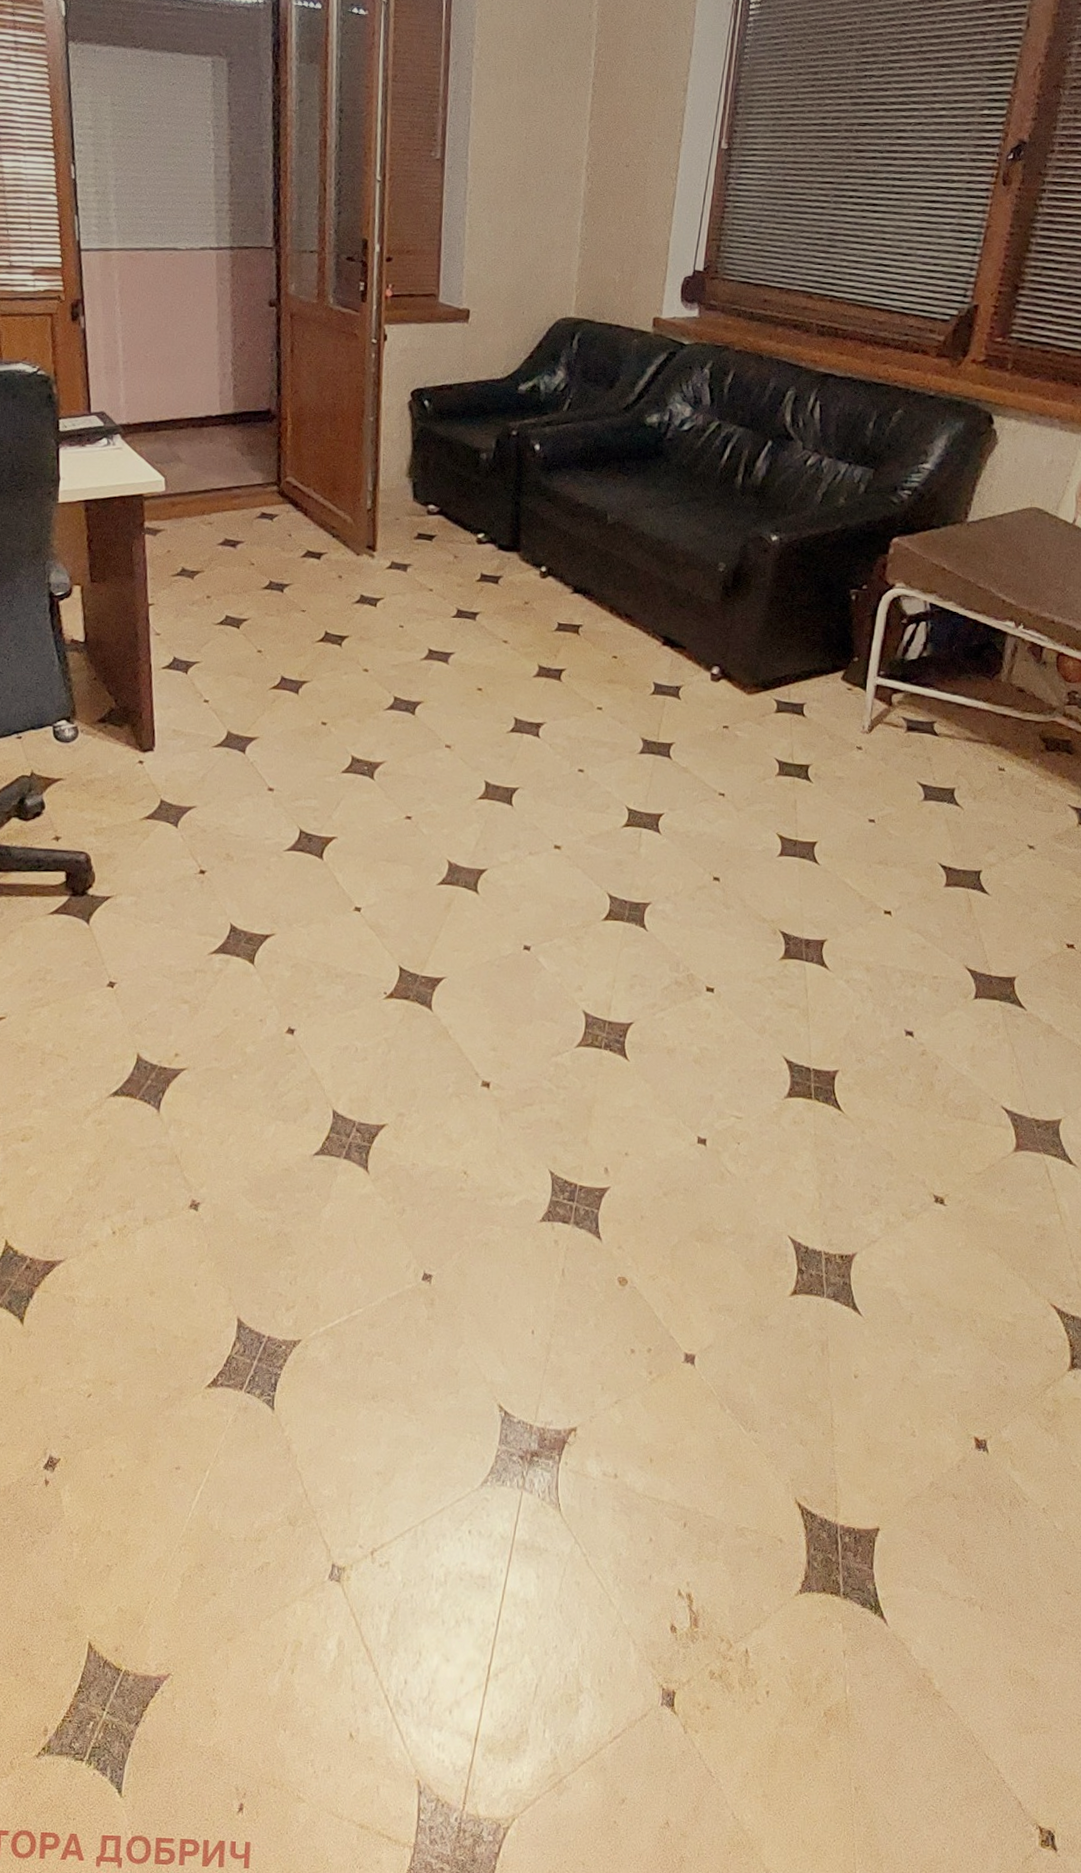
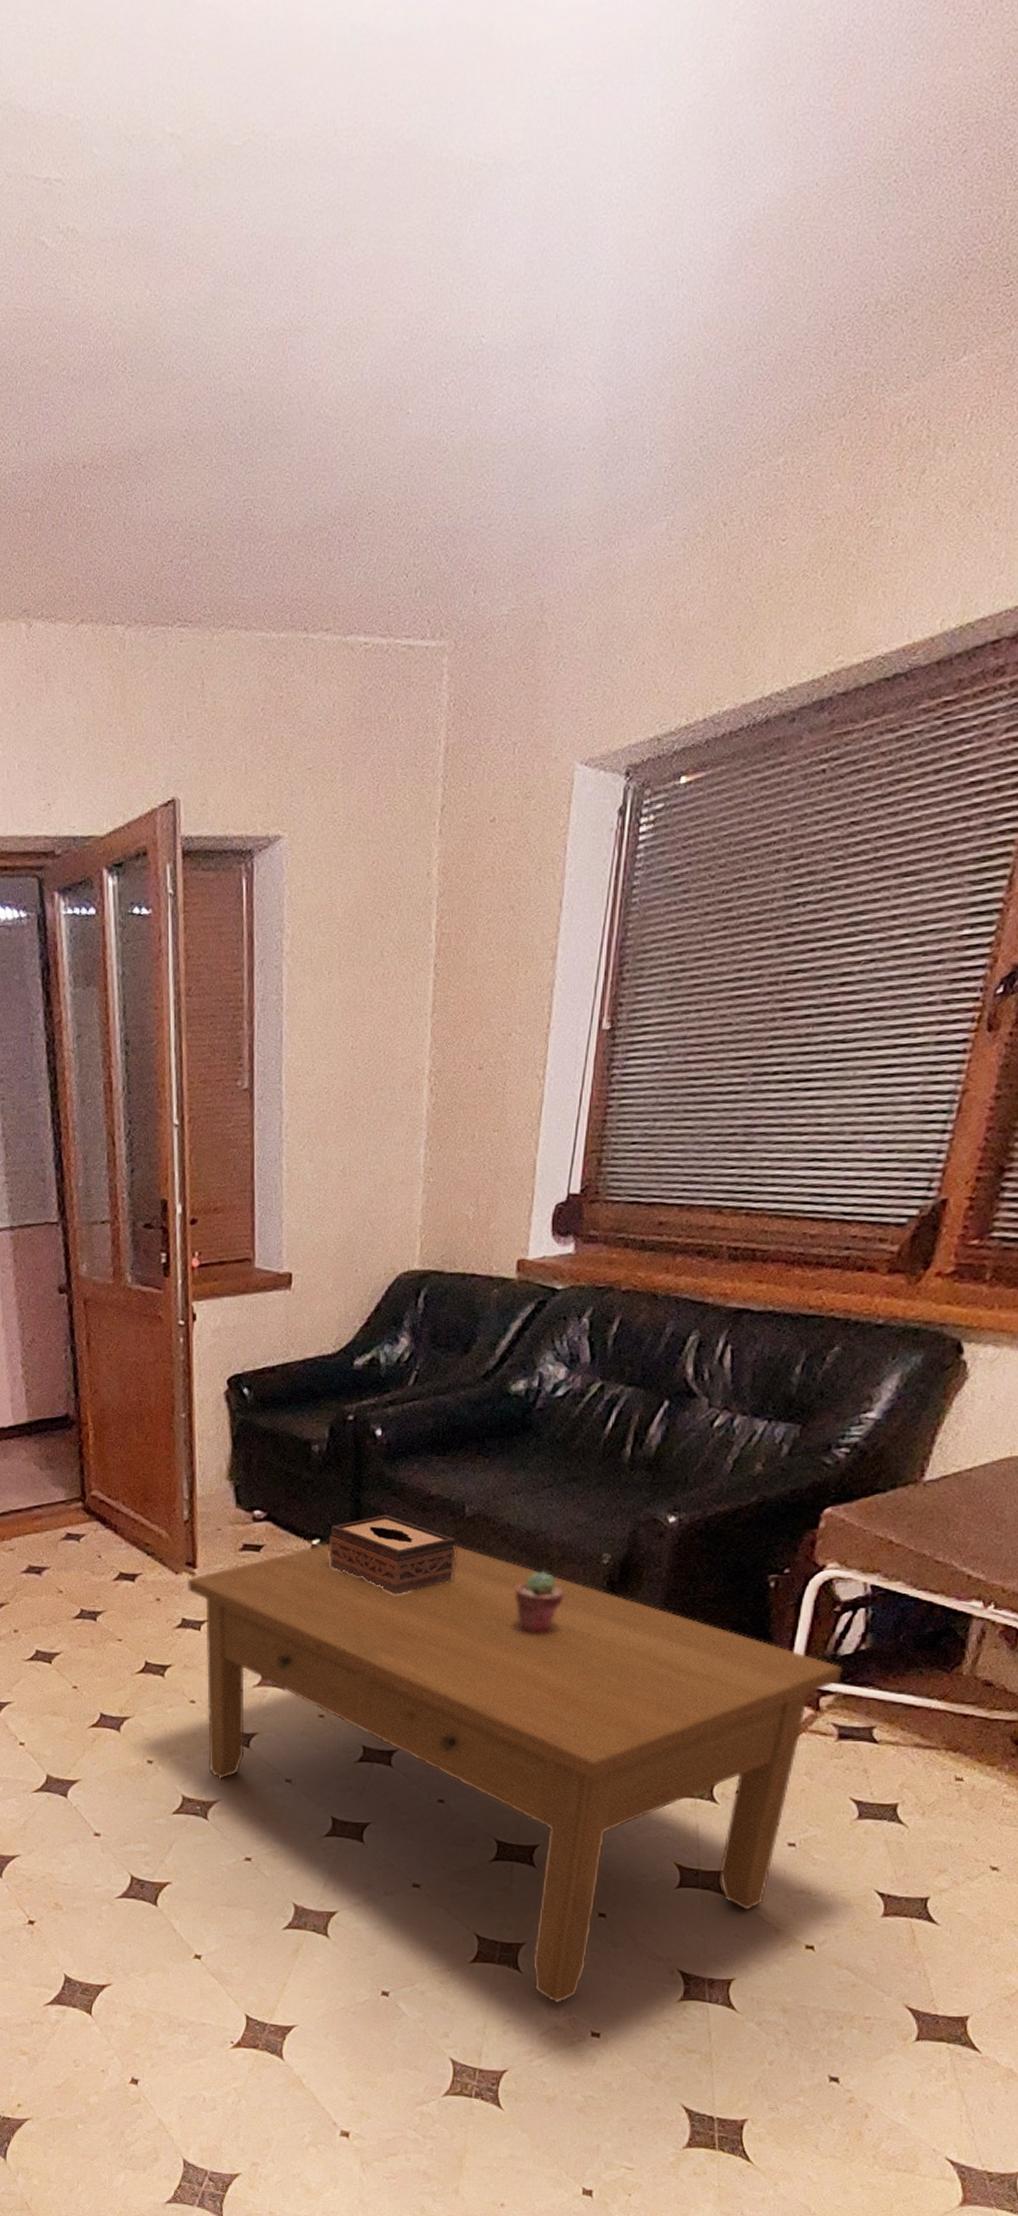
coffee table: none [366,537,910,961] -> present [186,1543,843,2004]
tissue box: none [492,516,599,587] -> present [330,1514,456,1595]
potted succulent: none [647,573,687,628] -> present [516,1571,564,1634]

